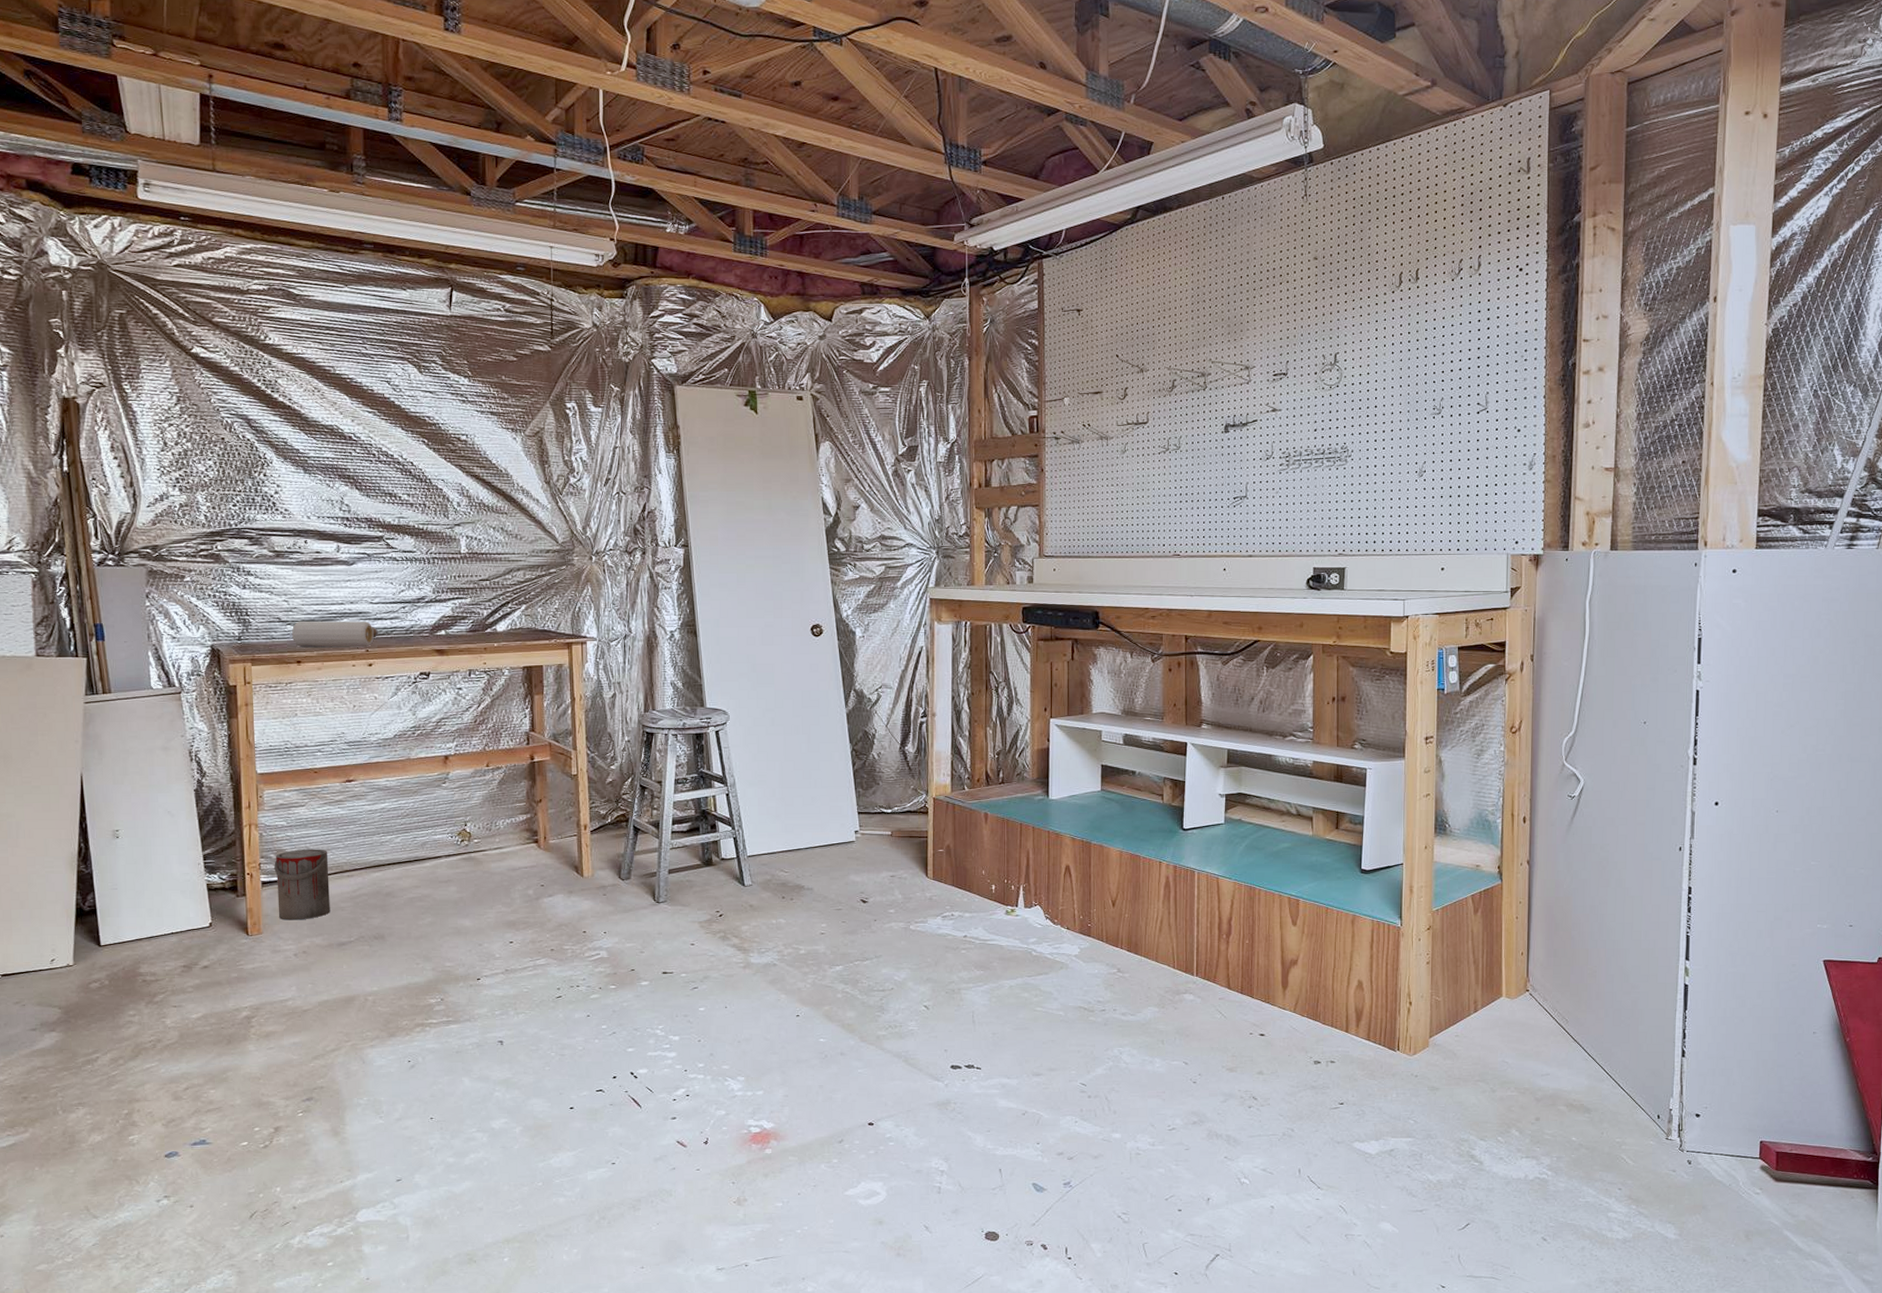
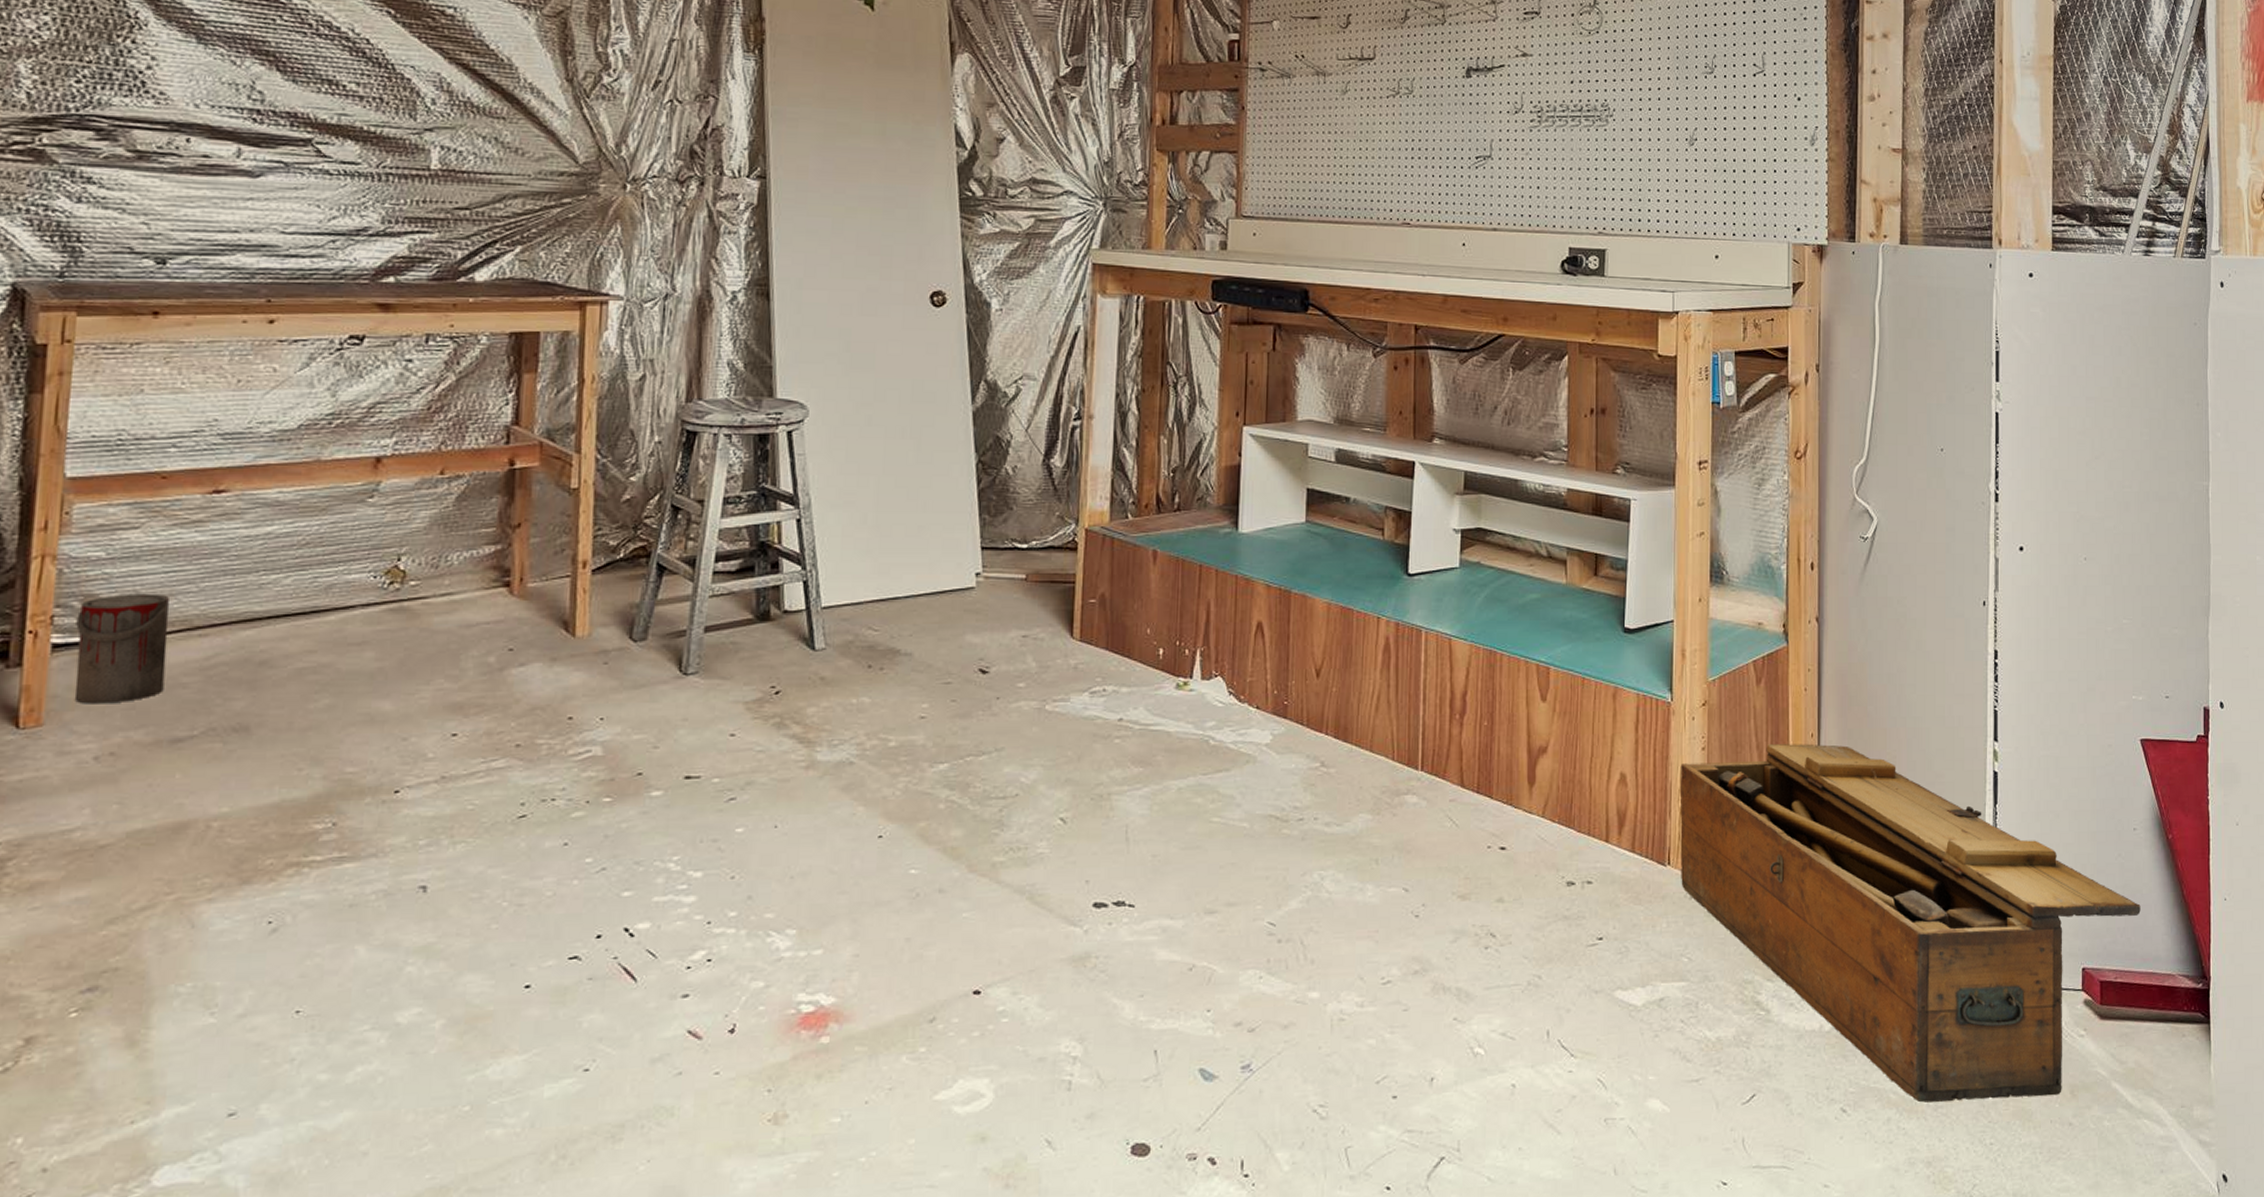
paint roller: present [291,620,378,648] -> none [148,253,289,296]
tool box: none [1407,960,1817,1238] -> present [1679,743,2141,1103]

